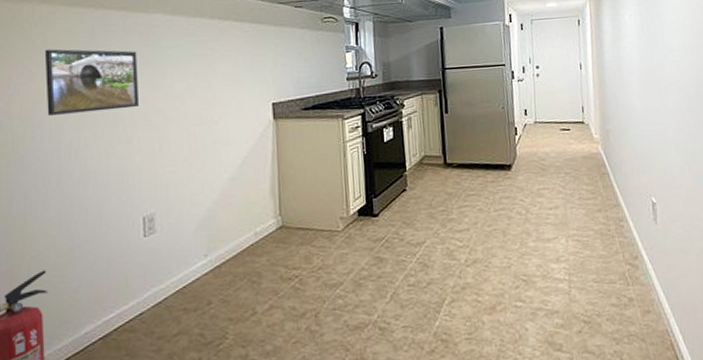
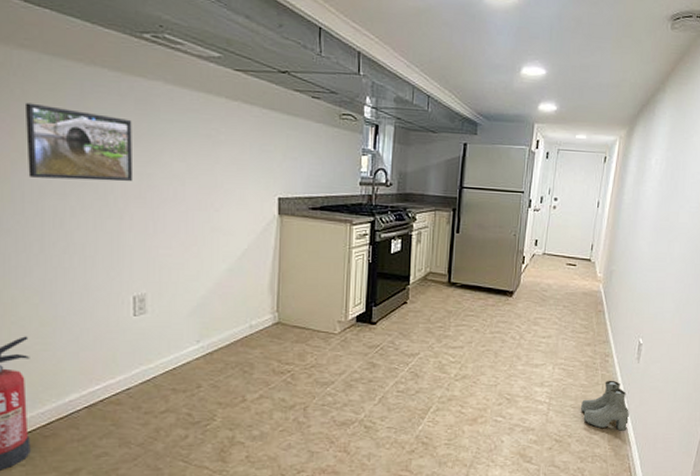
boots: none [603,246,660,304] -> present [580,380,629,431]

